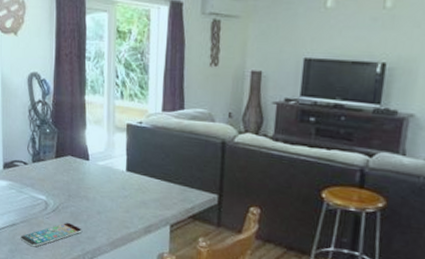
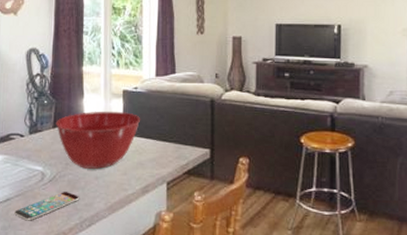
mixing bowl: none [58,143,145,204] -> present [55,111,141,170]

